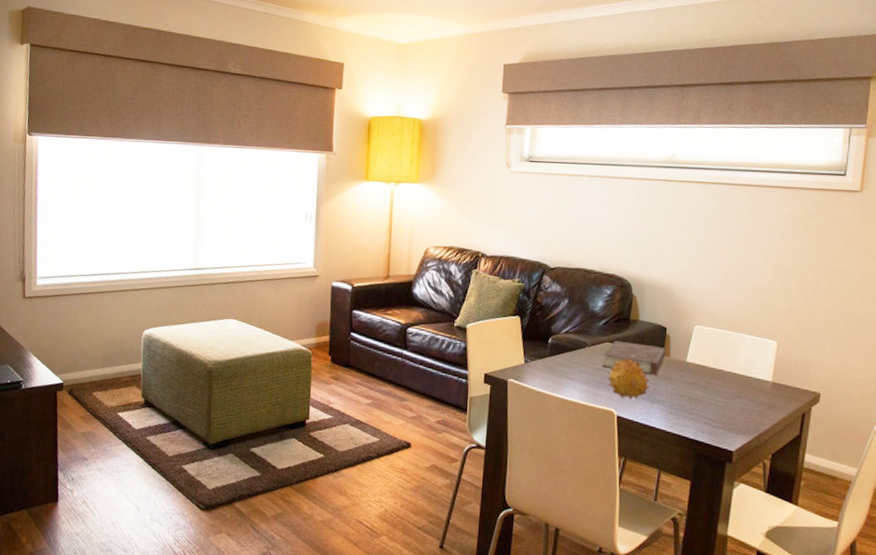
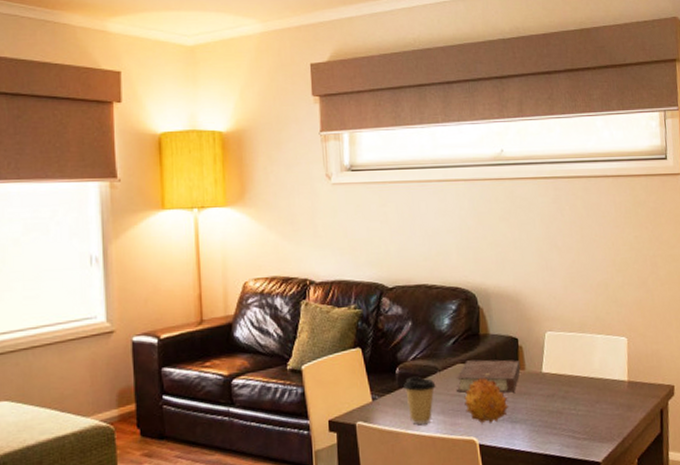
coffee cup: none [554,347,583,391] -> present [404,376,436,425]

